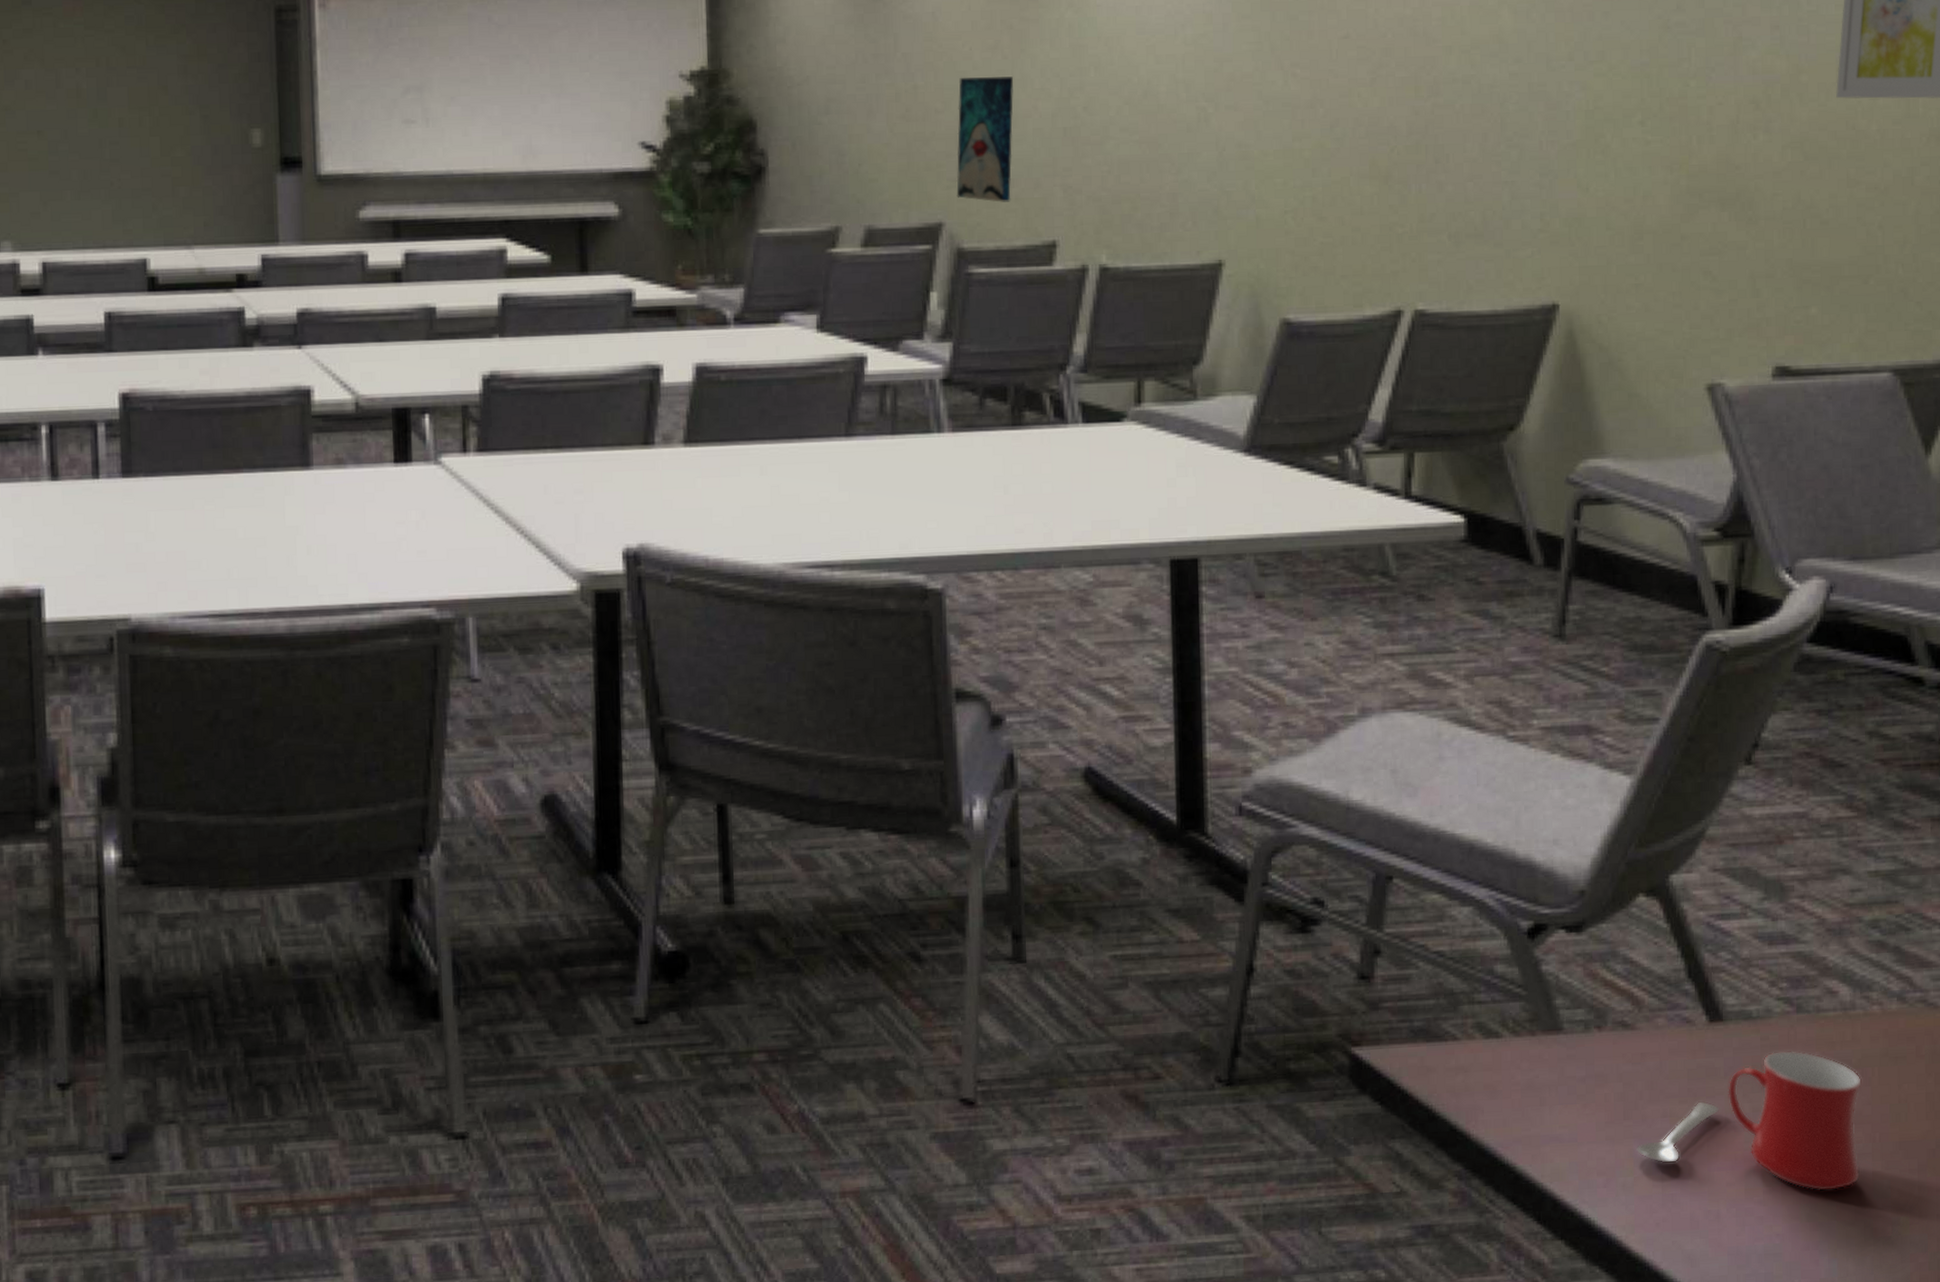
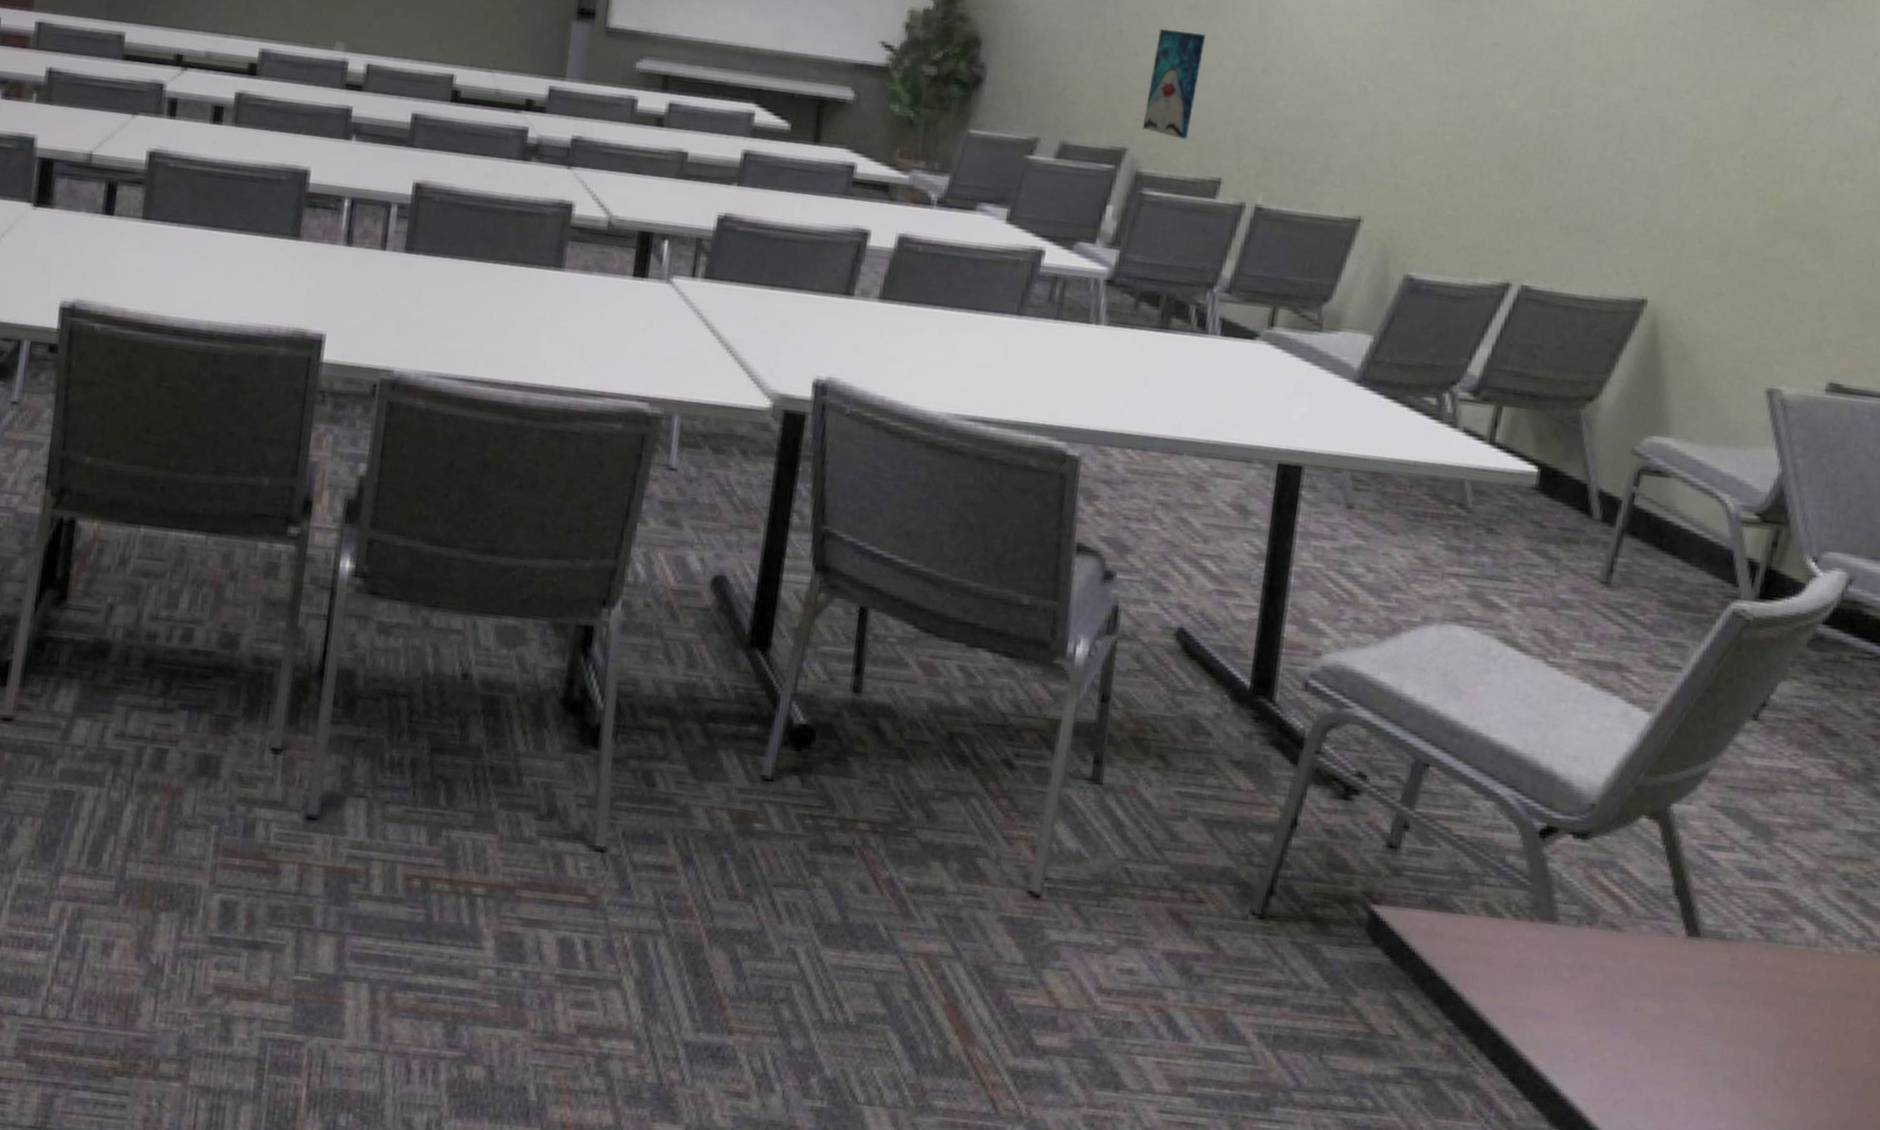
mug: present [1635,1050,1863,1192] -> none [1606,971,1815,1101]

